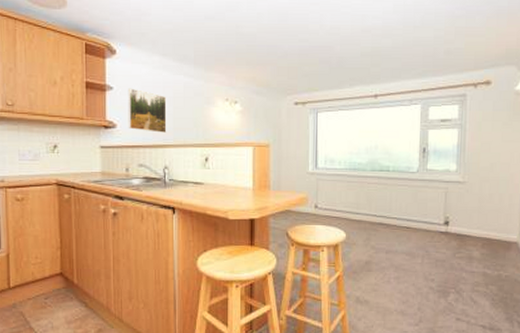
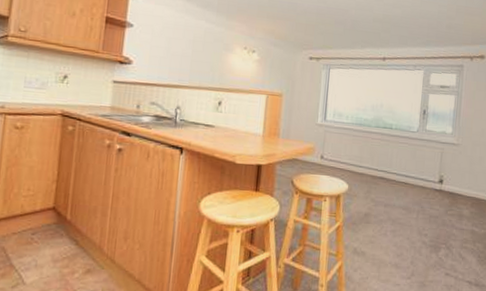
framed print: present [127,88,167,133] -> none [144,27,186,74]

